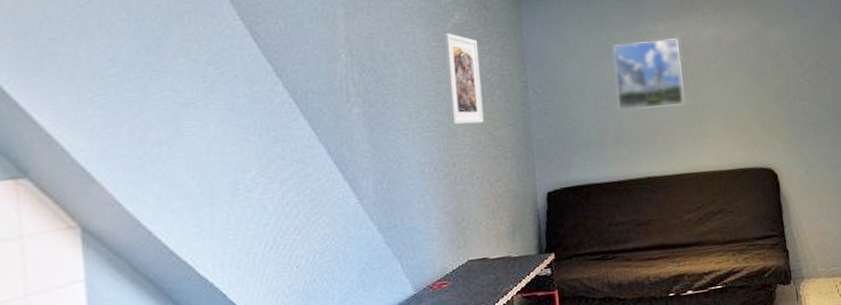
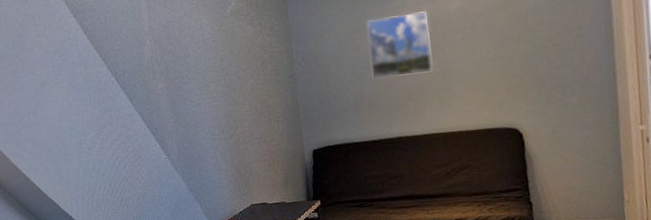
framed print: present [443,33,484,125] -> none [223,18,259,95]

